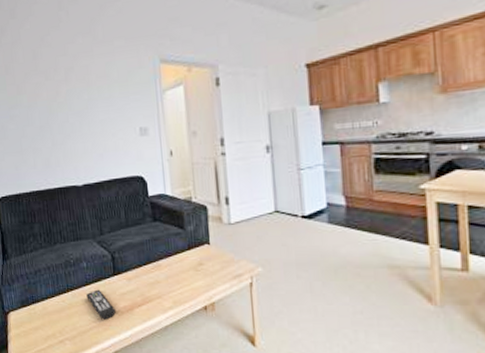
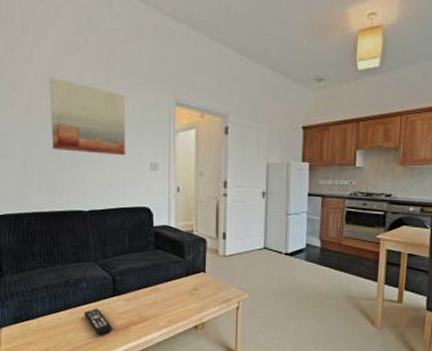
wall art: none [36,54,115,126] -> present [49,77,126,156]

